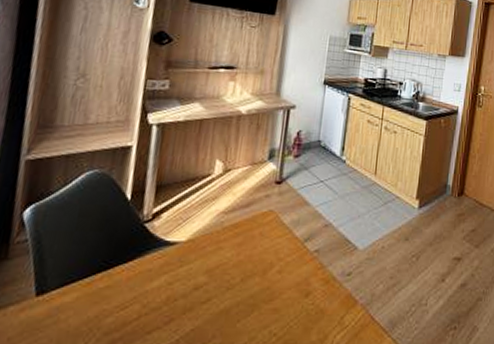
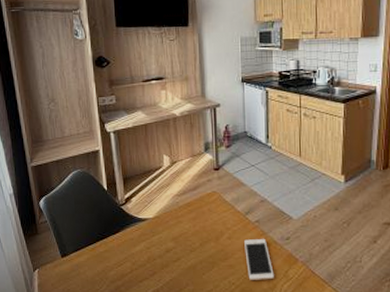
cell phone: none [295,273,327,329] -> present [244,238,274,280]

